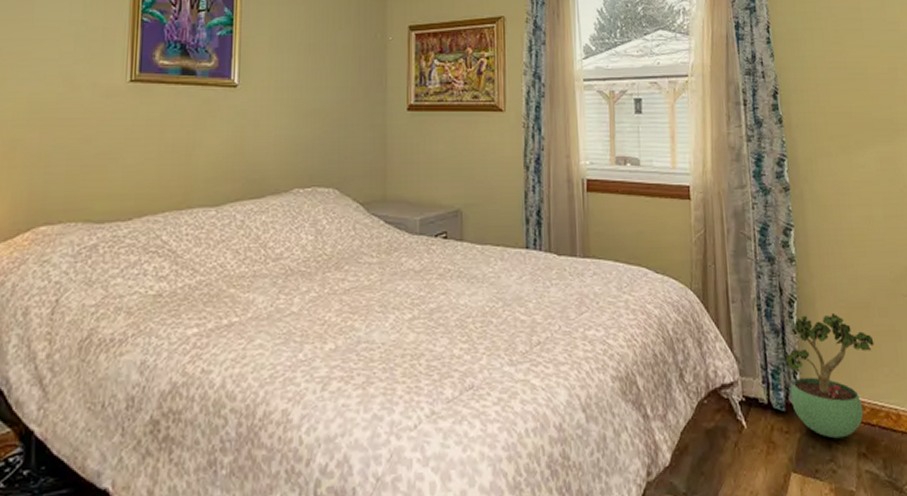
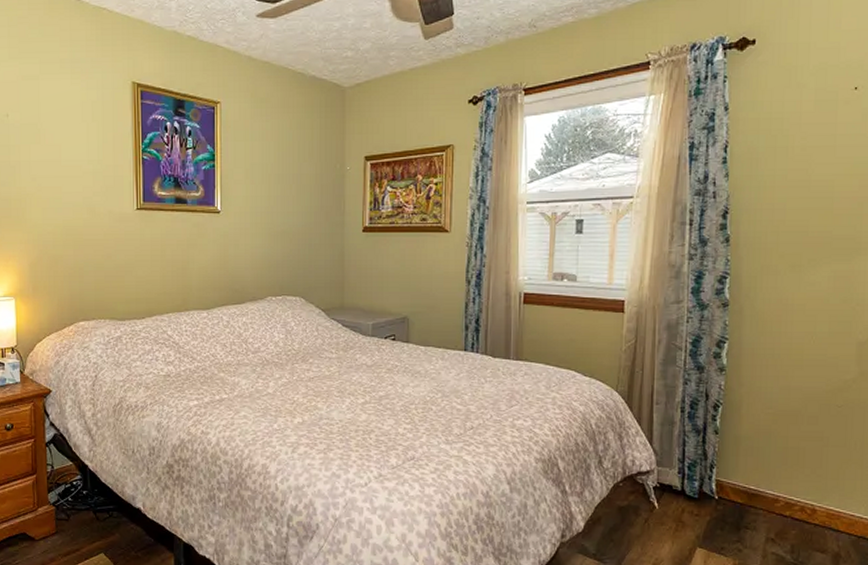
potted plant: present [785,312,874,439] -> none [703,418,799,524]

